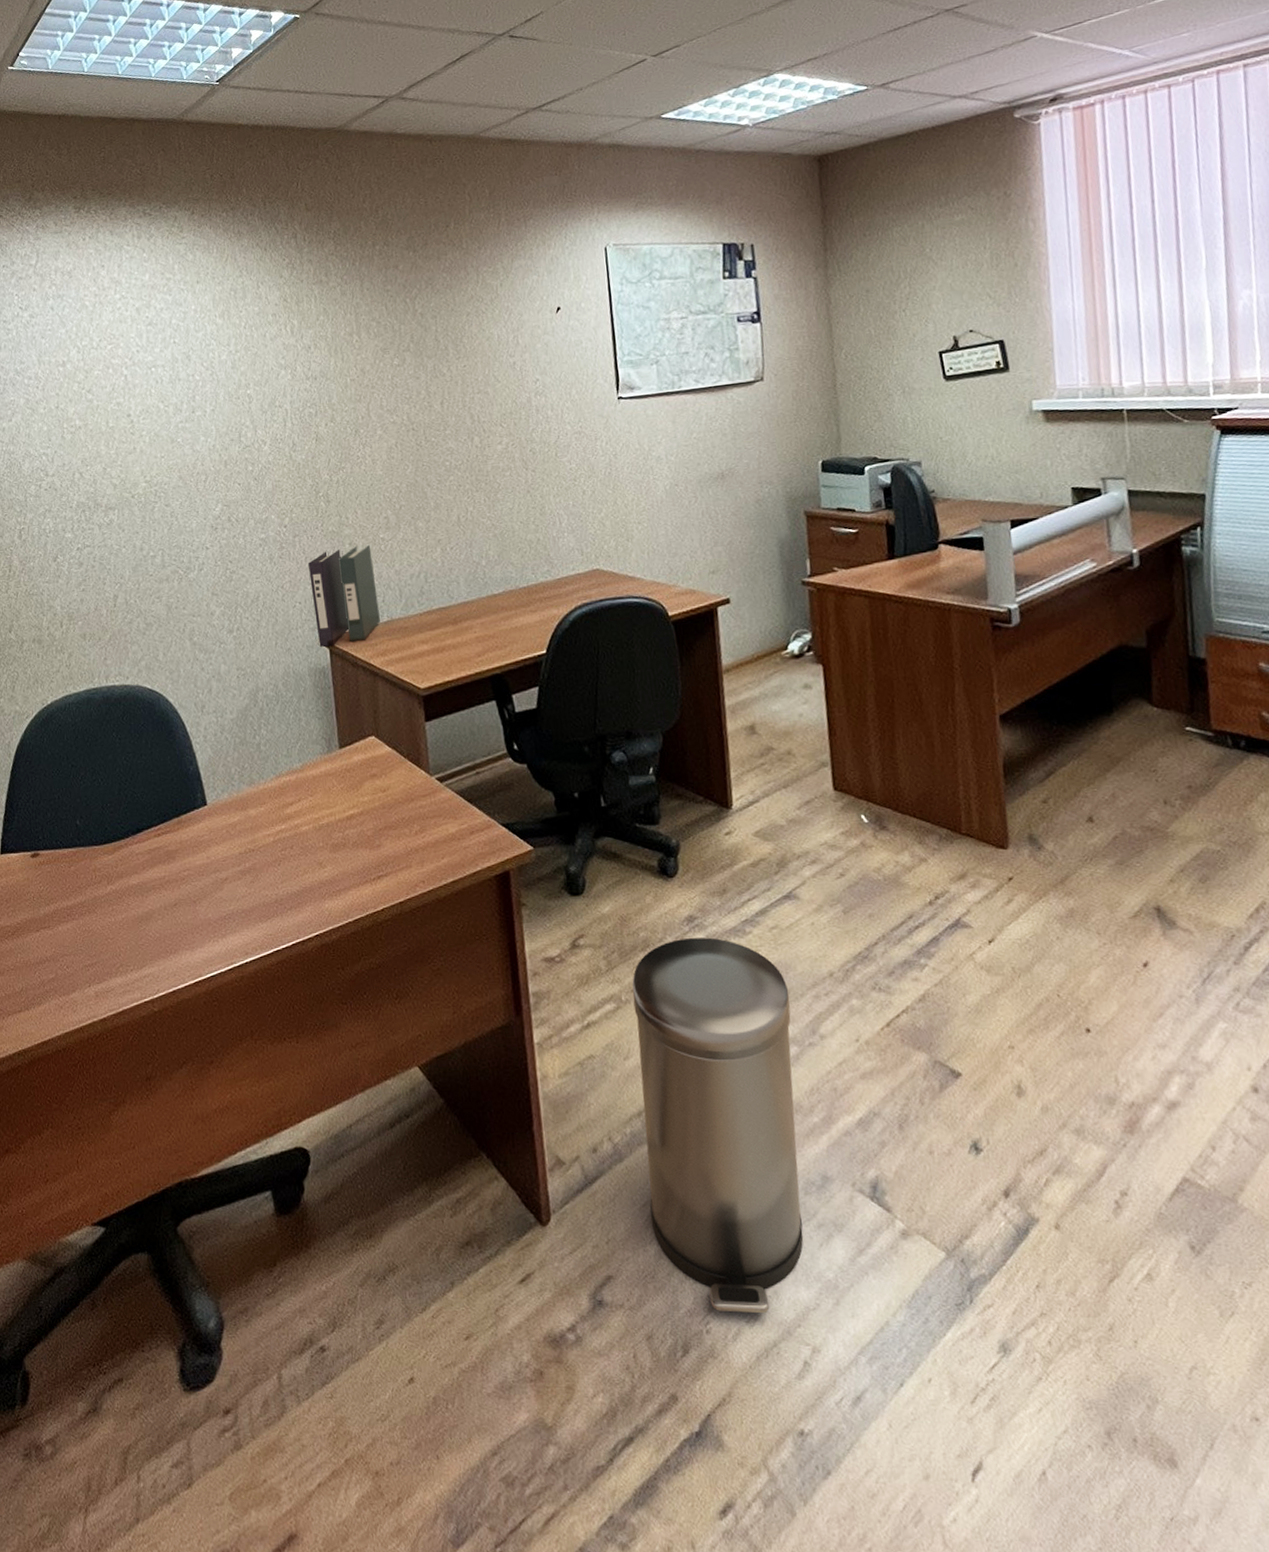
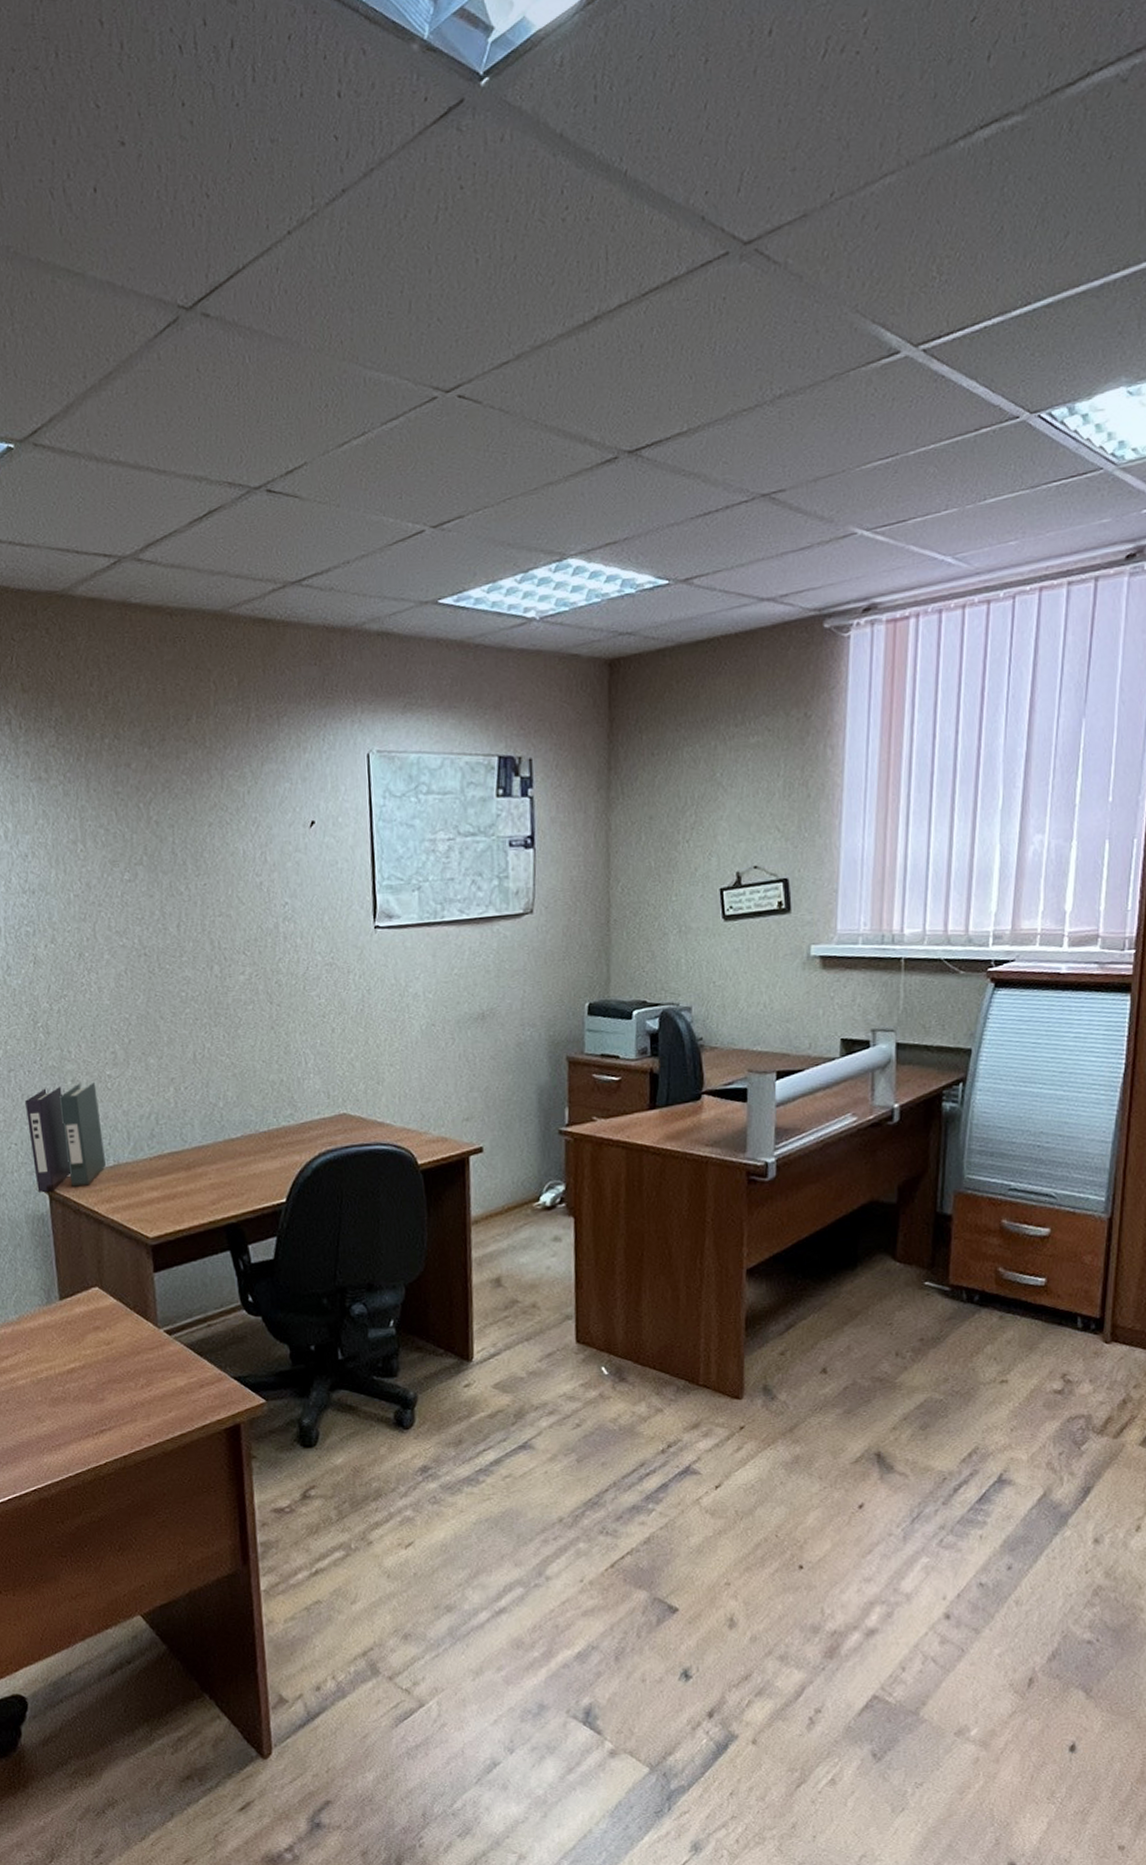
pedal bin: present [632,937,804,1314] -> none [362,1487,519,1828]

